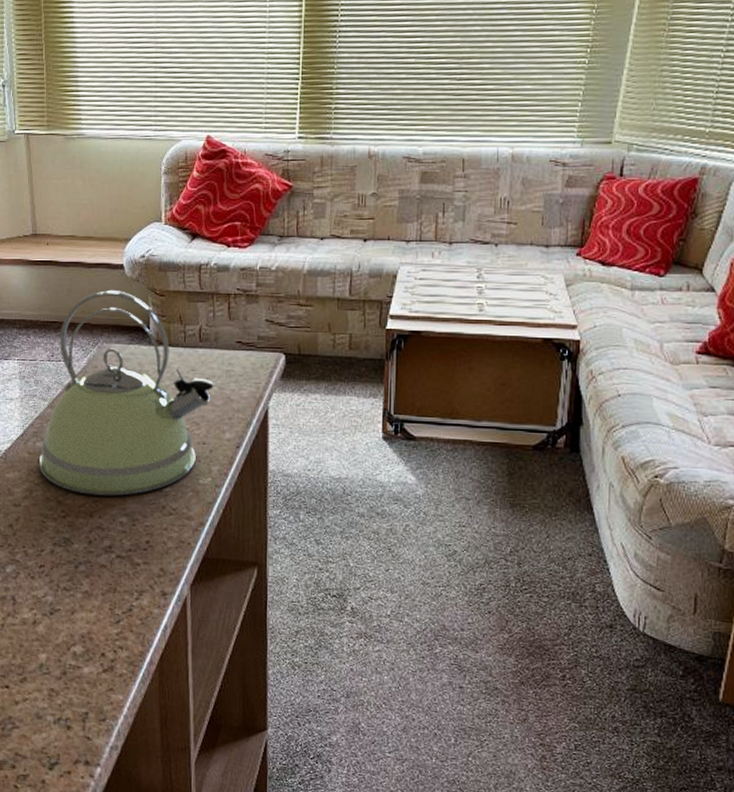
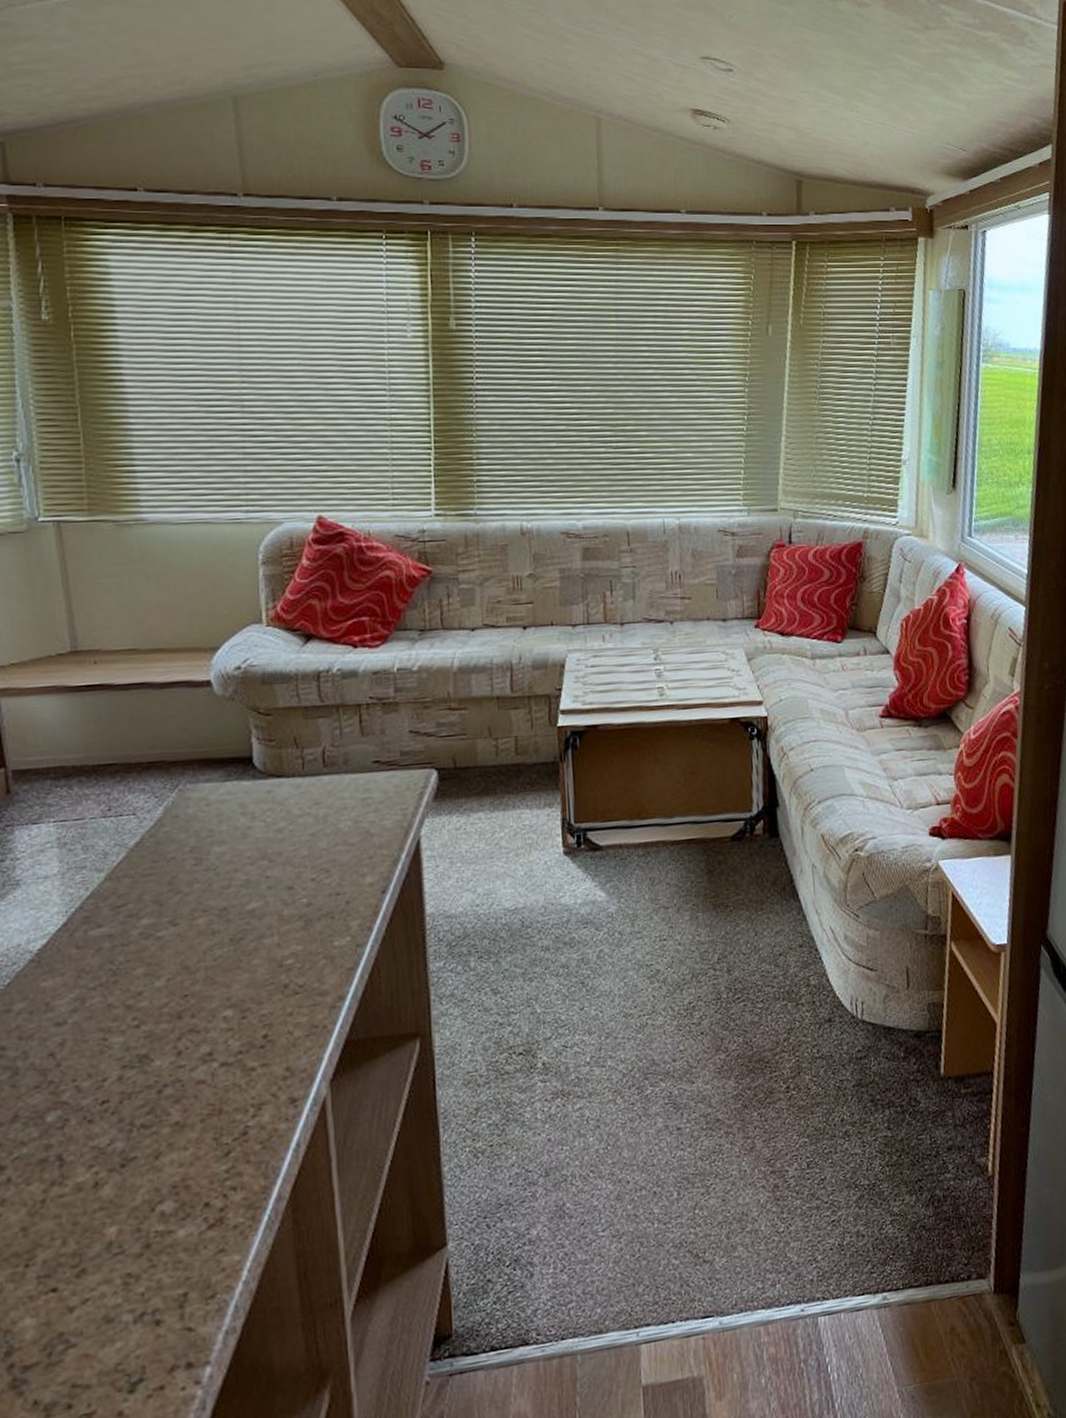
kettle: present [38,290,214,496] -> none [93,714,346,990]

